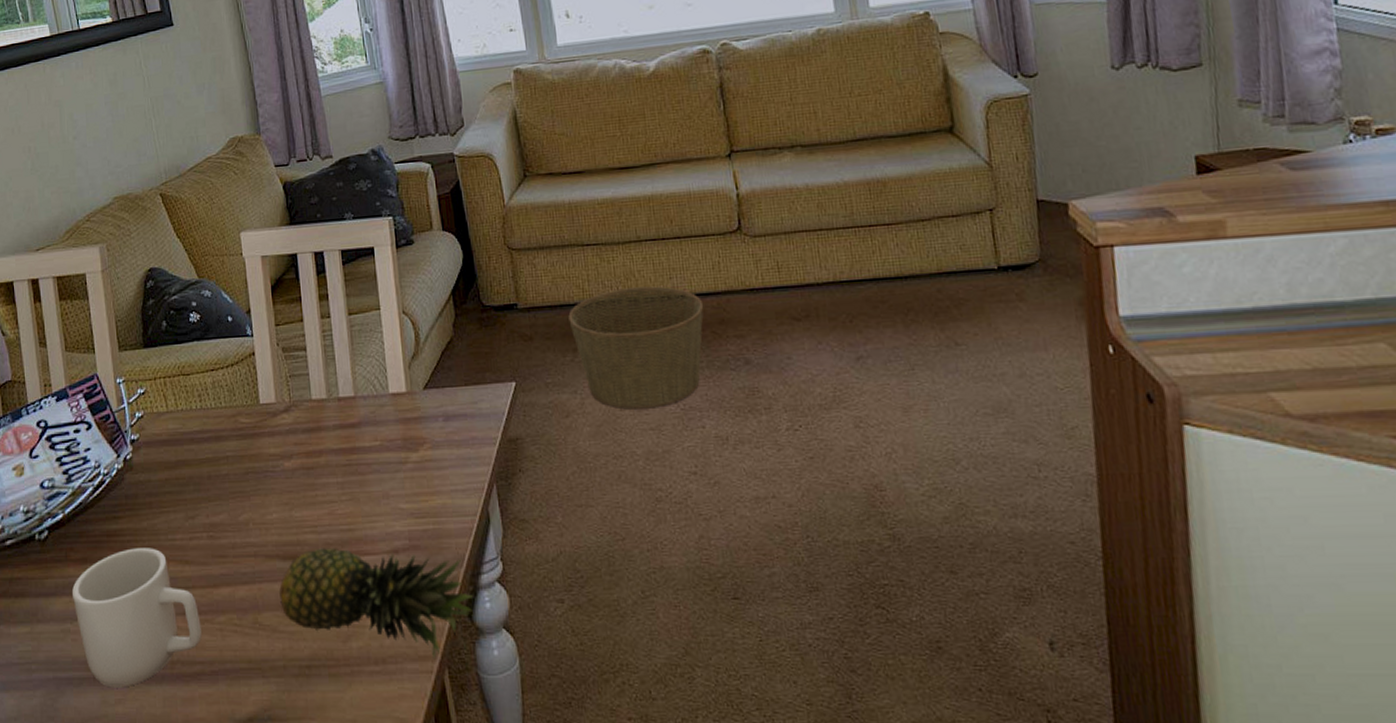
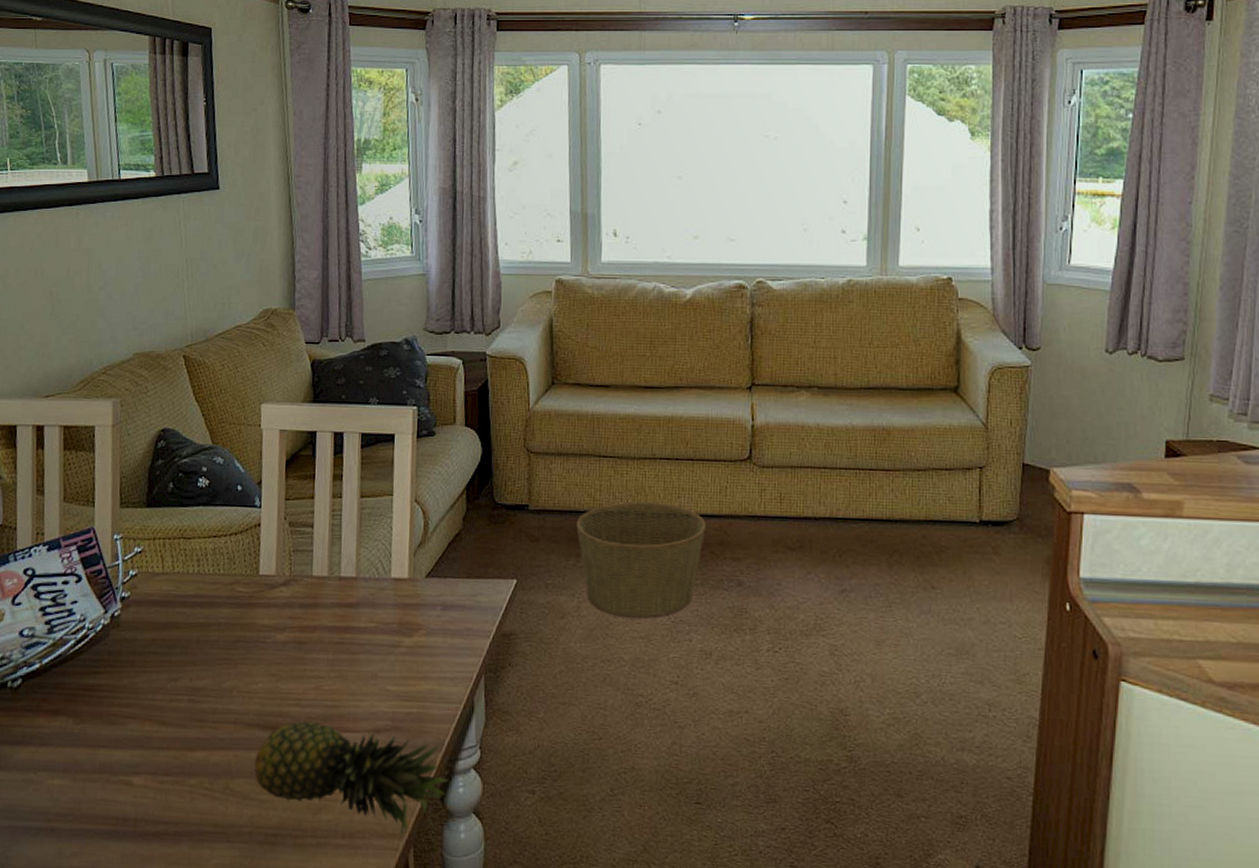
mug: present [71,548,203,688] -> none [39,704,171,842]

